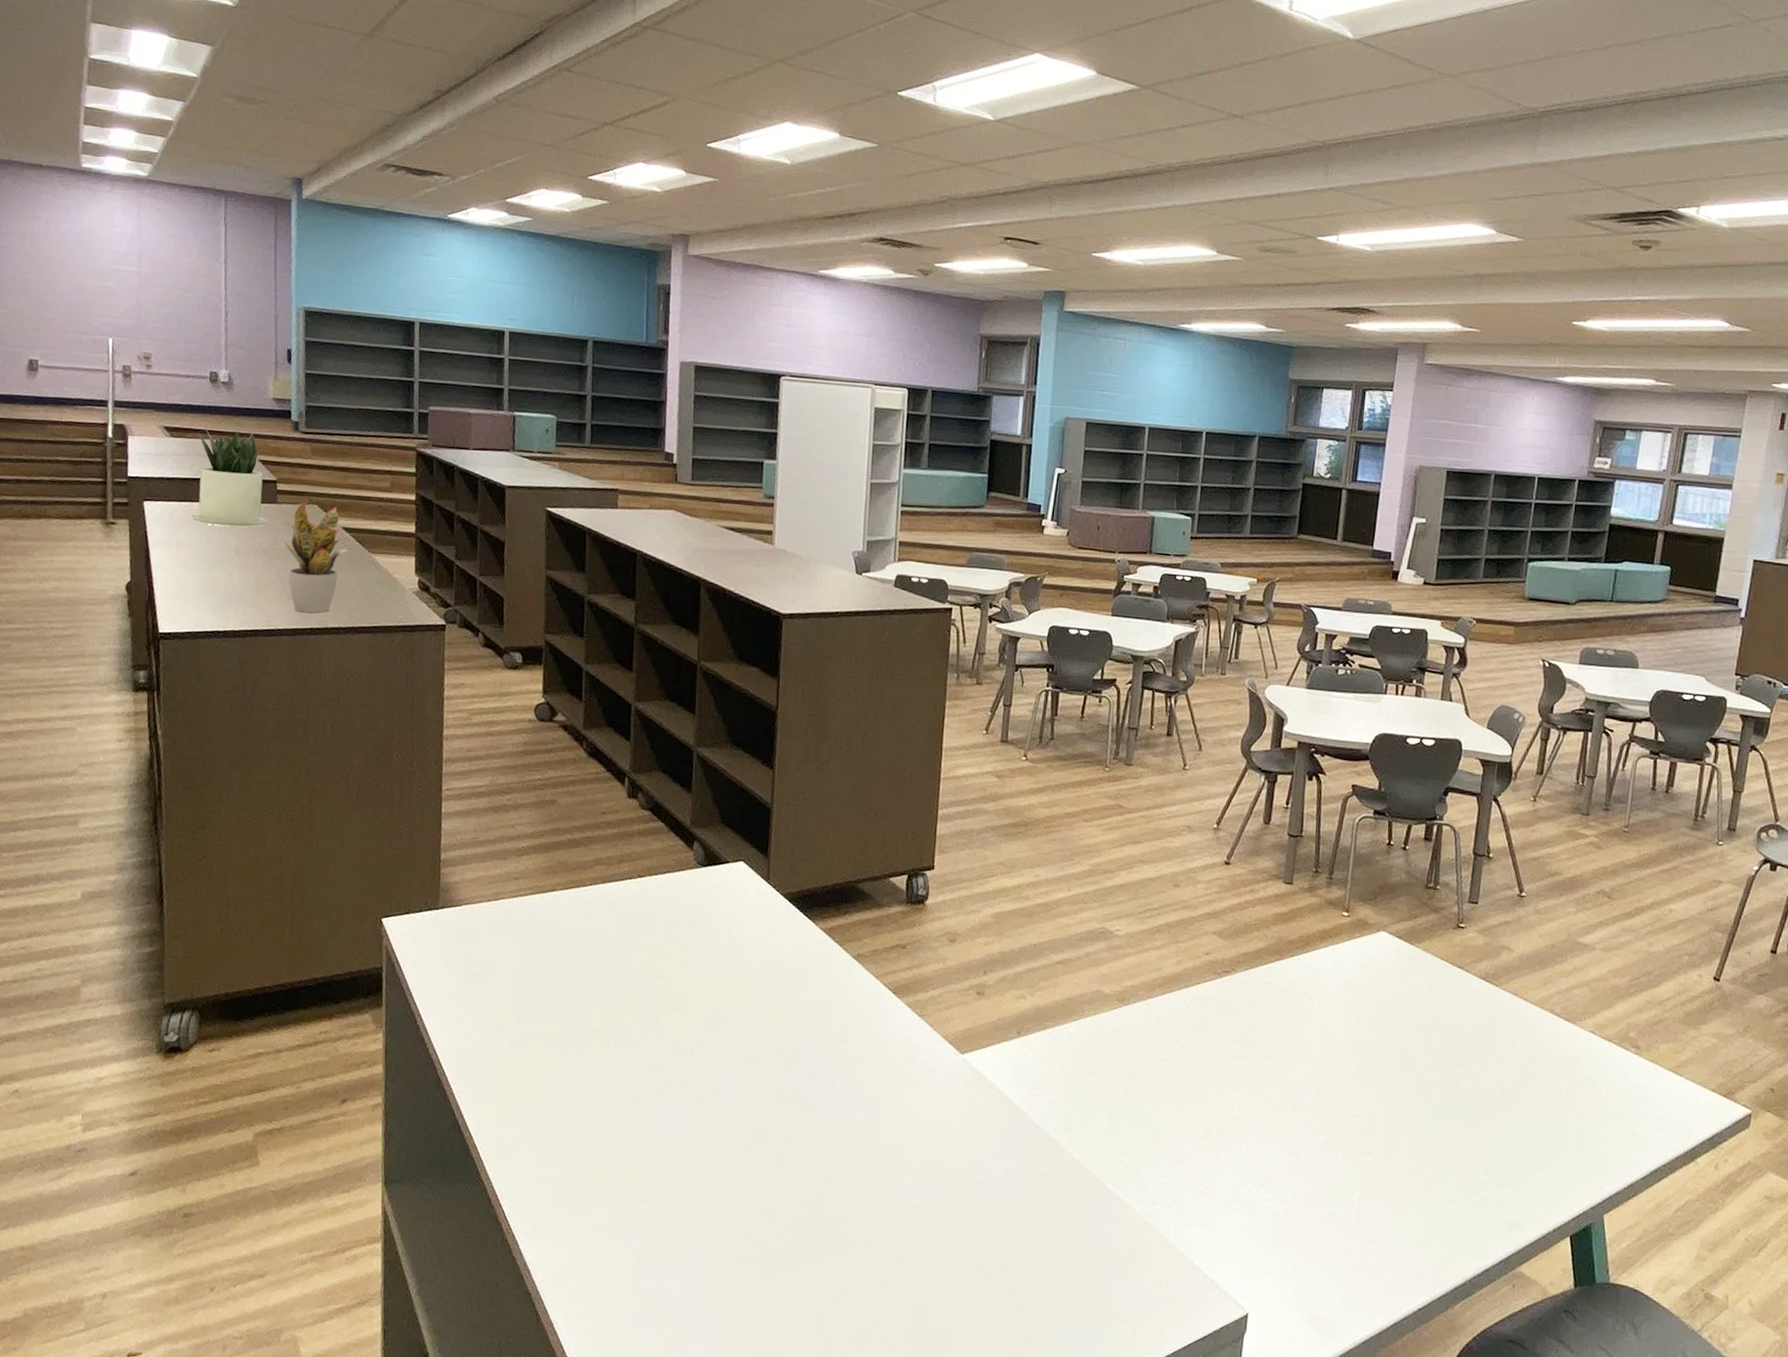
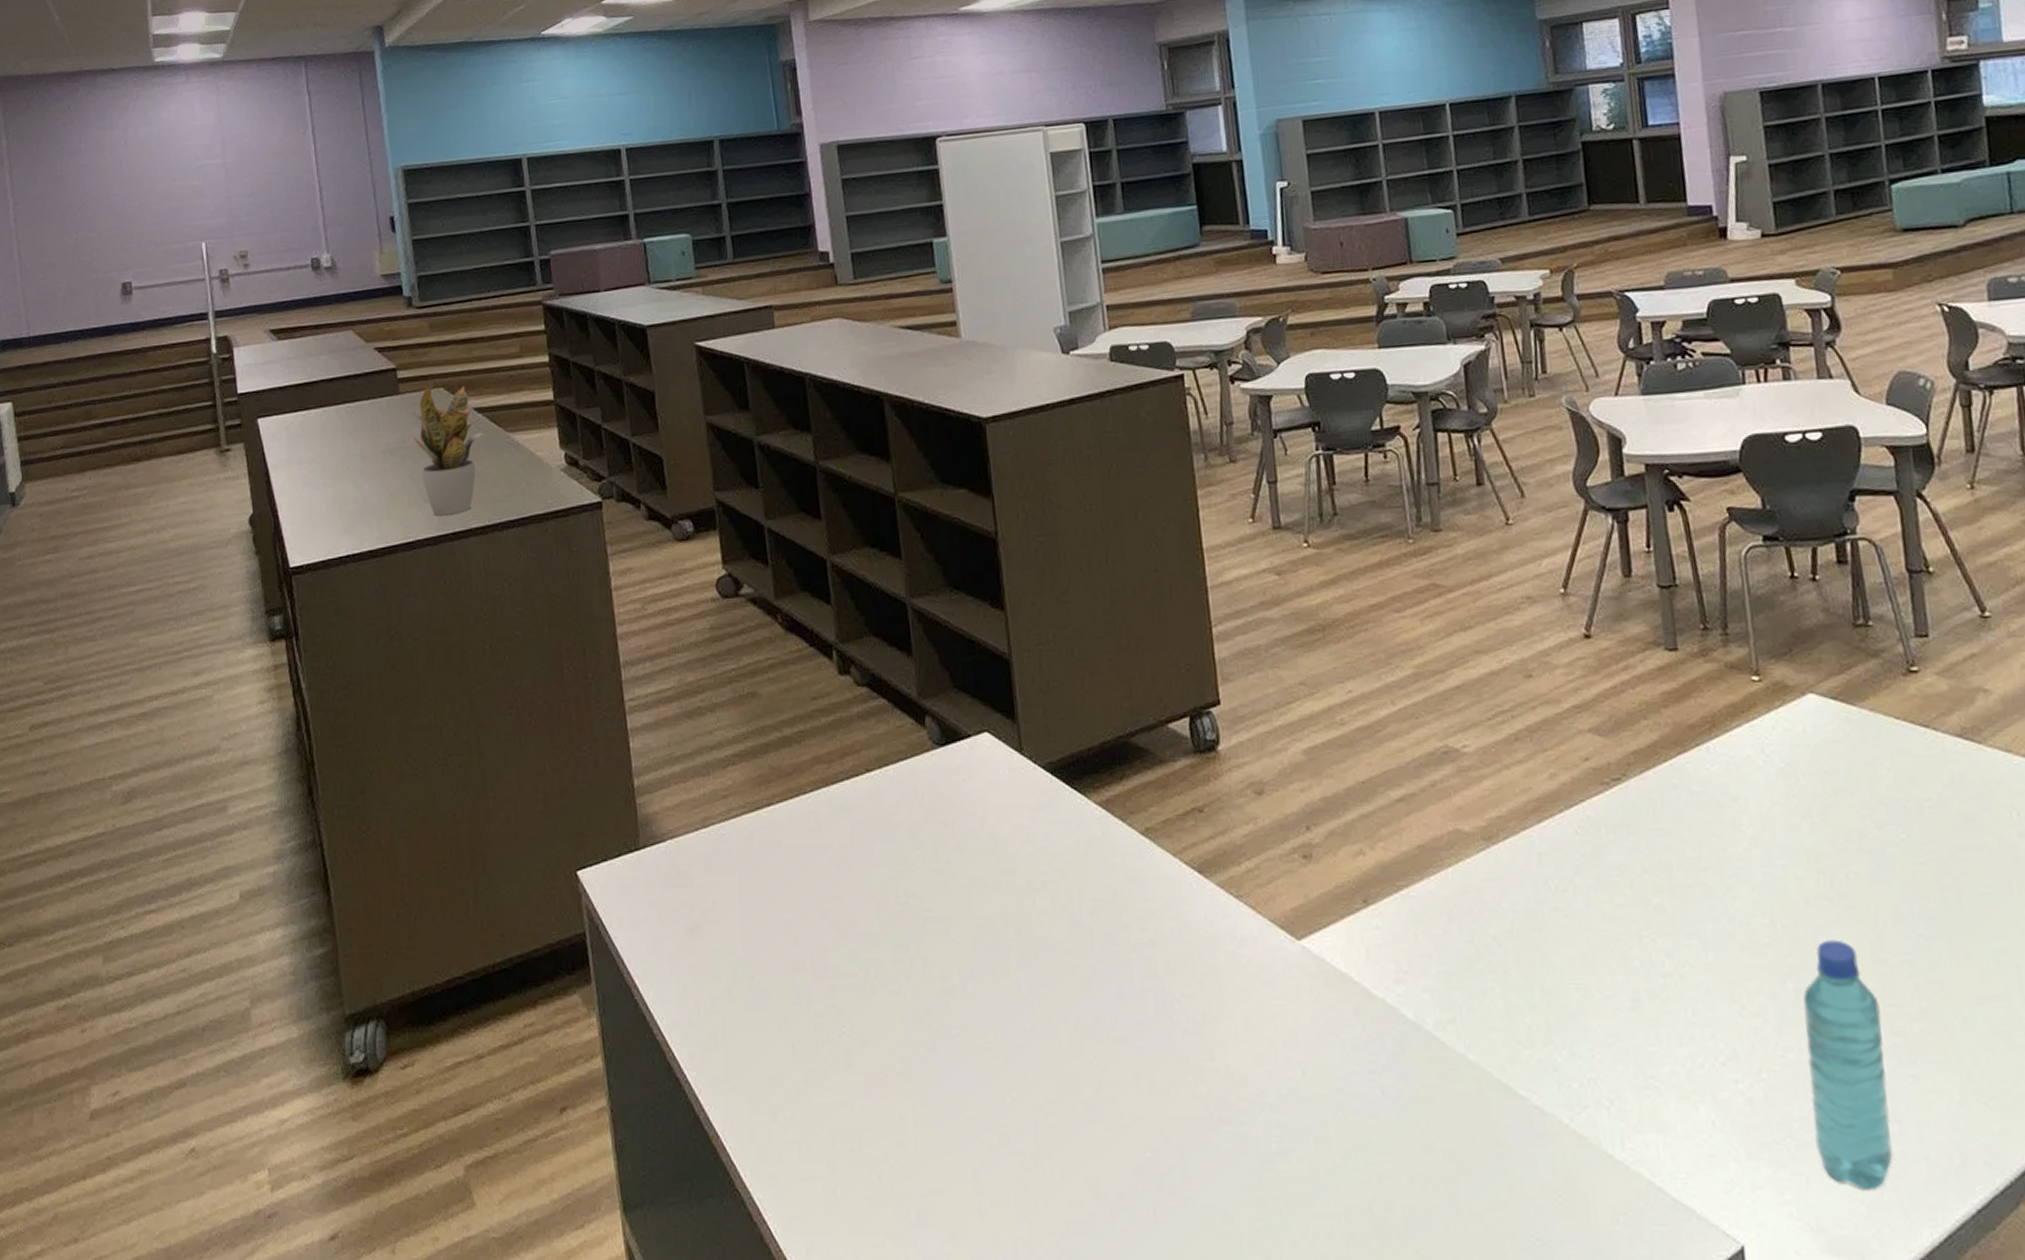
planter: present [190,429,267,527] -> none [306,319,391,433]
water bottle: none [1315,1109,1382,1286] -> present [1802,939,1893,1190]

